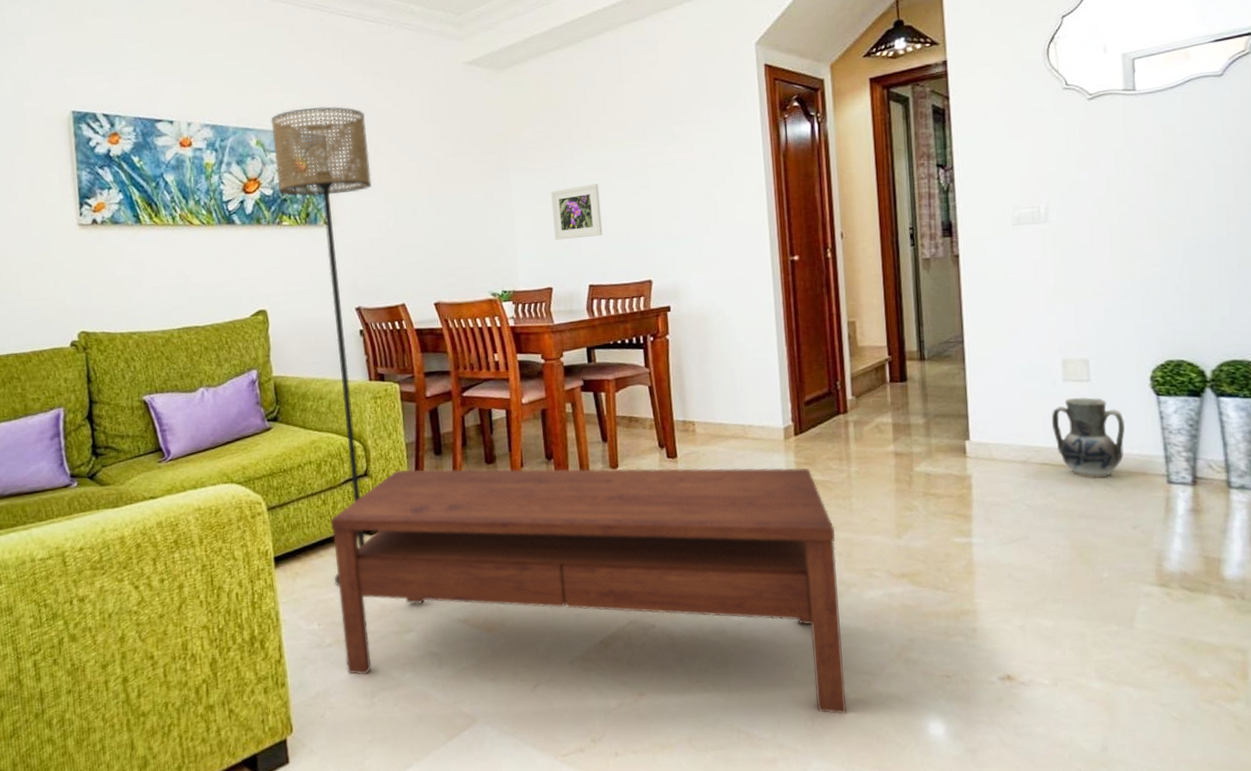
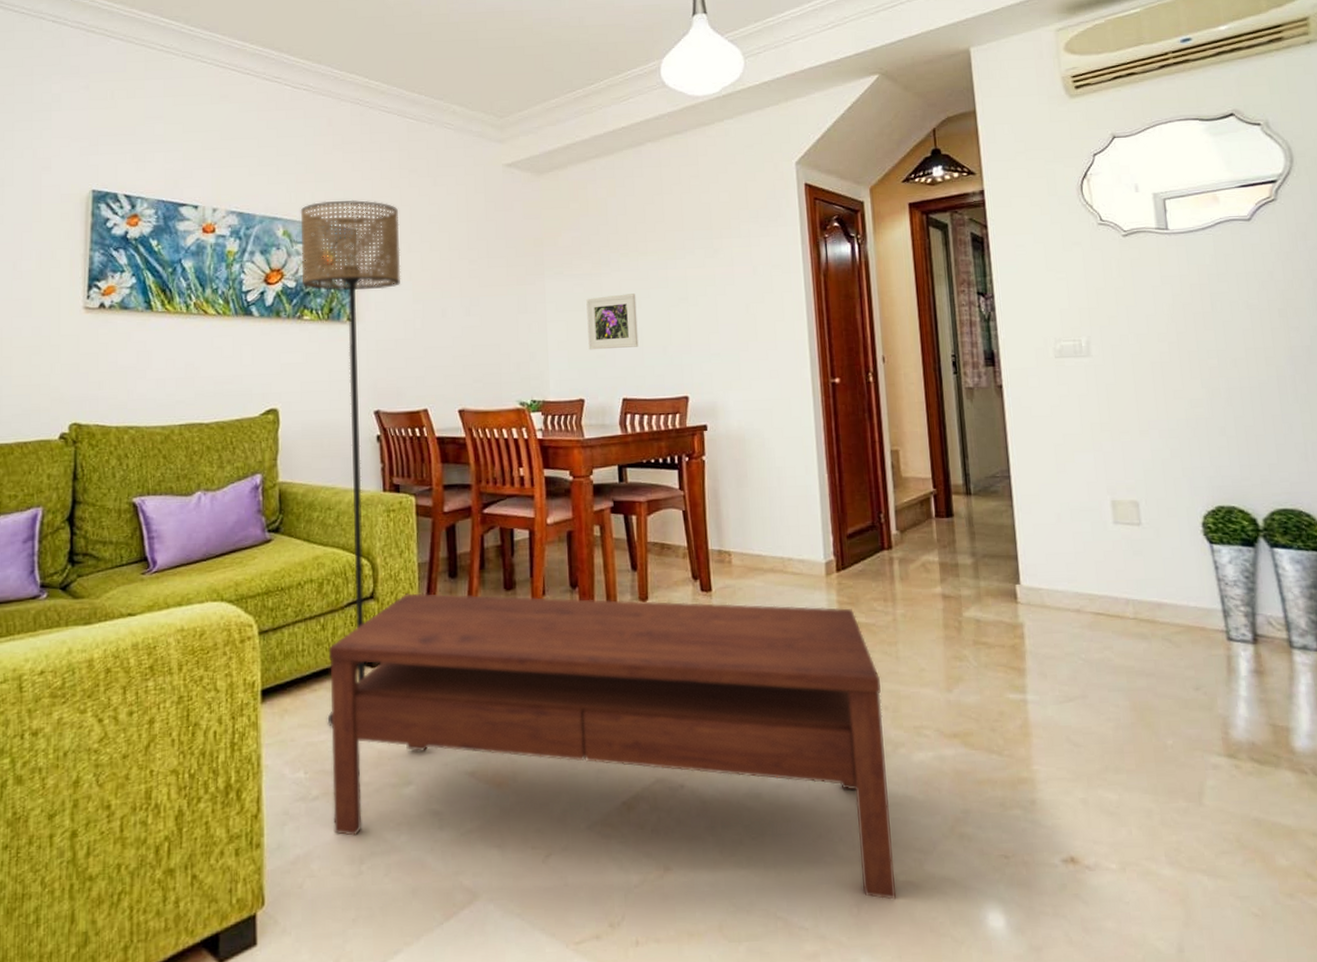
ceramic jug: present [1051,397,1125,478] -> none [1103,542,1180,632]

